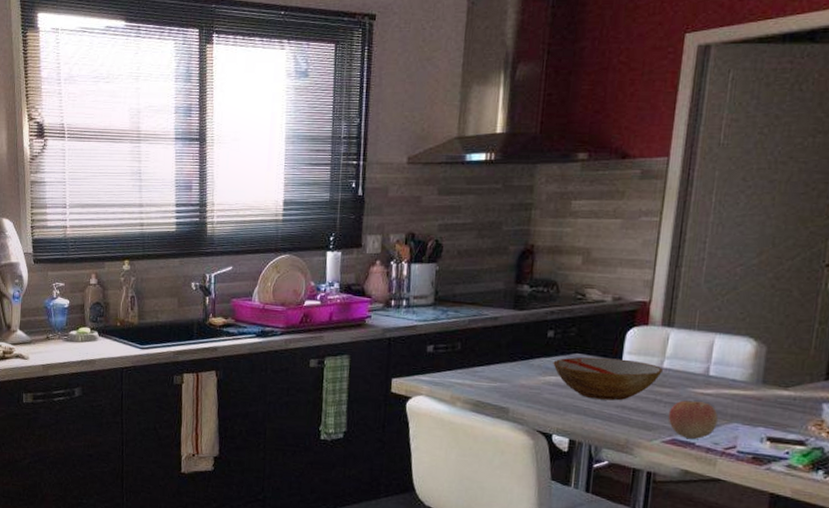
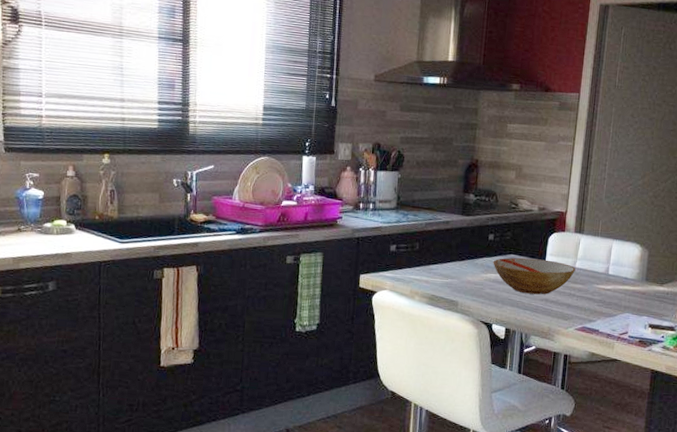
apple: present [668,400,718,439] -> none [579,295,615,327]

